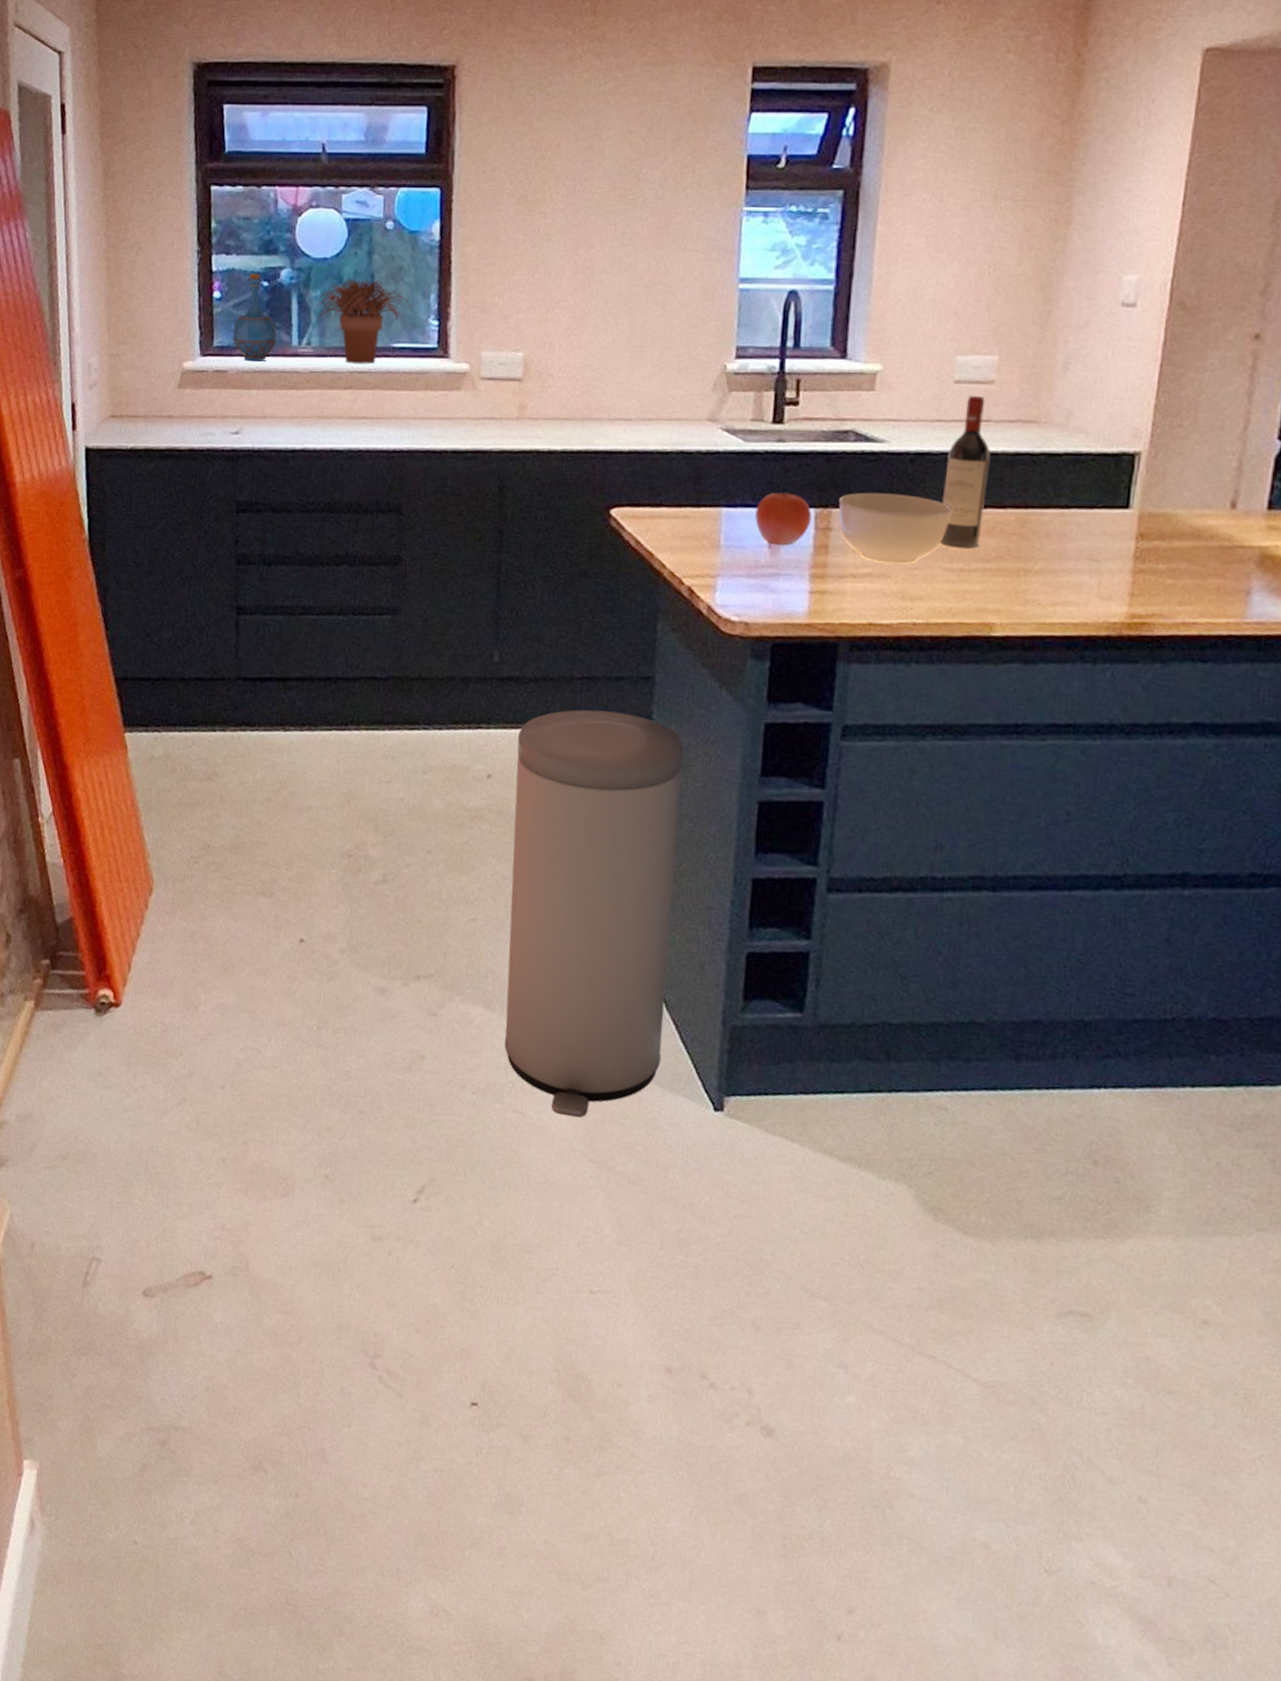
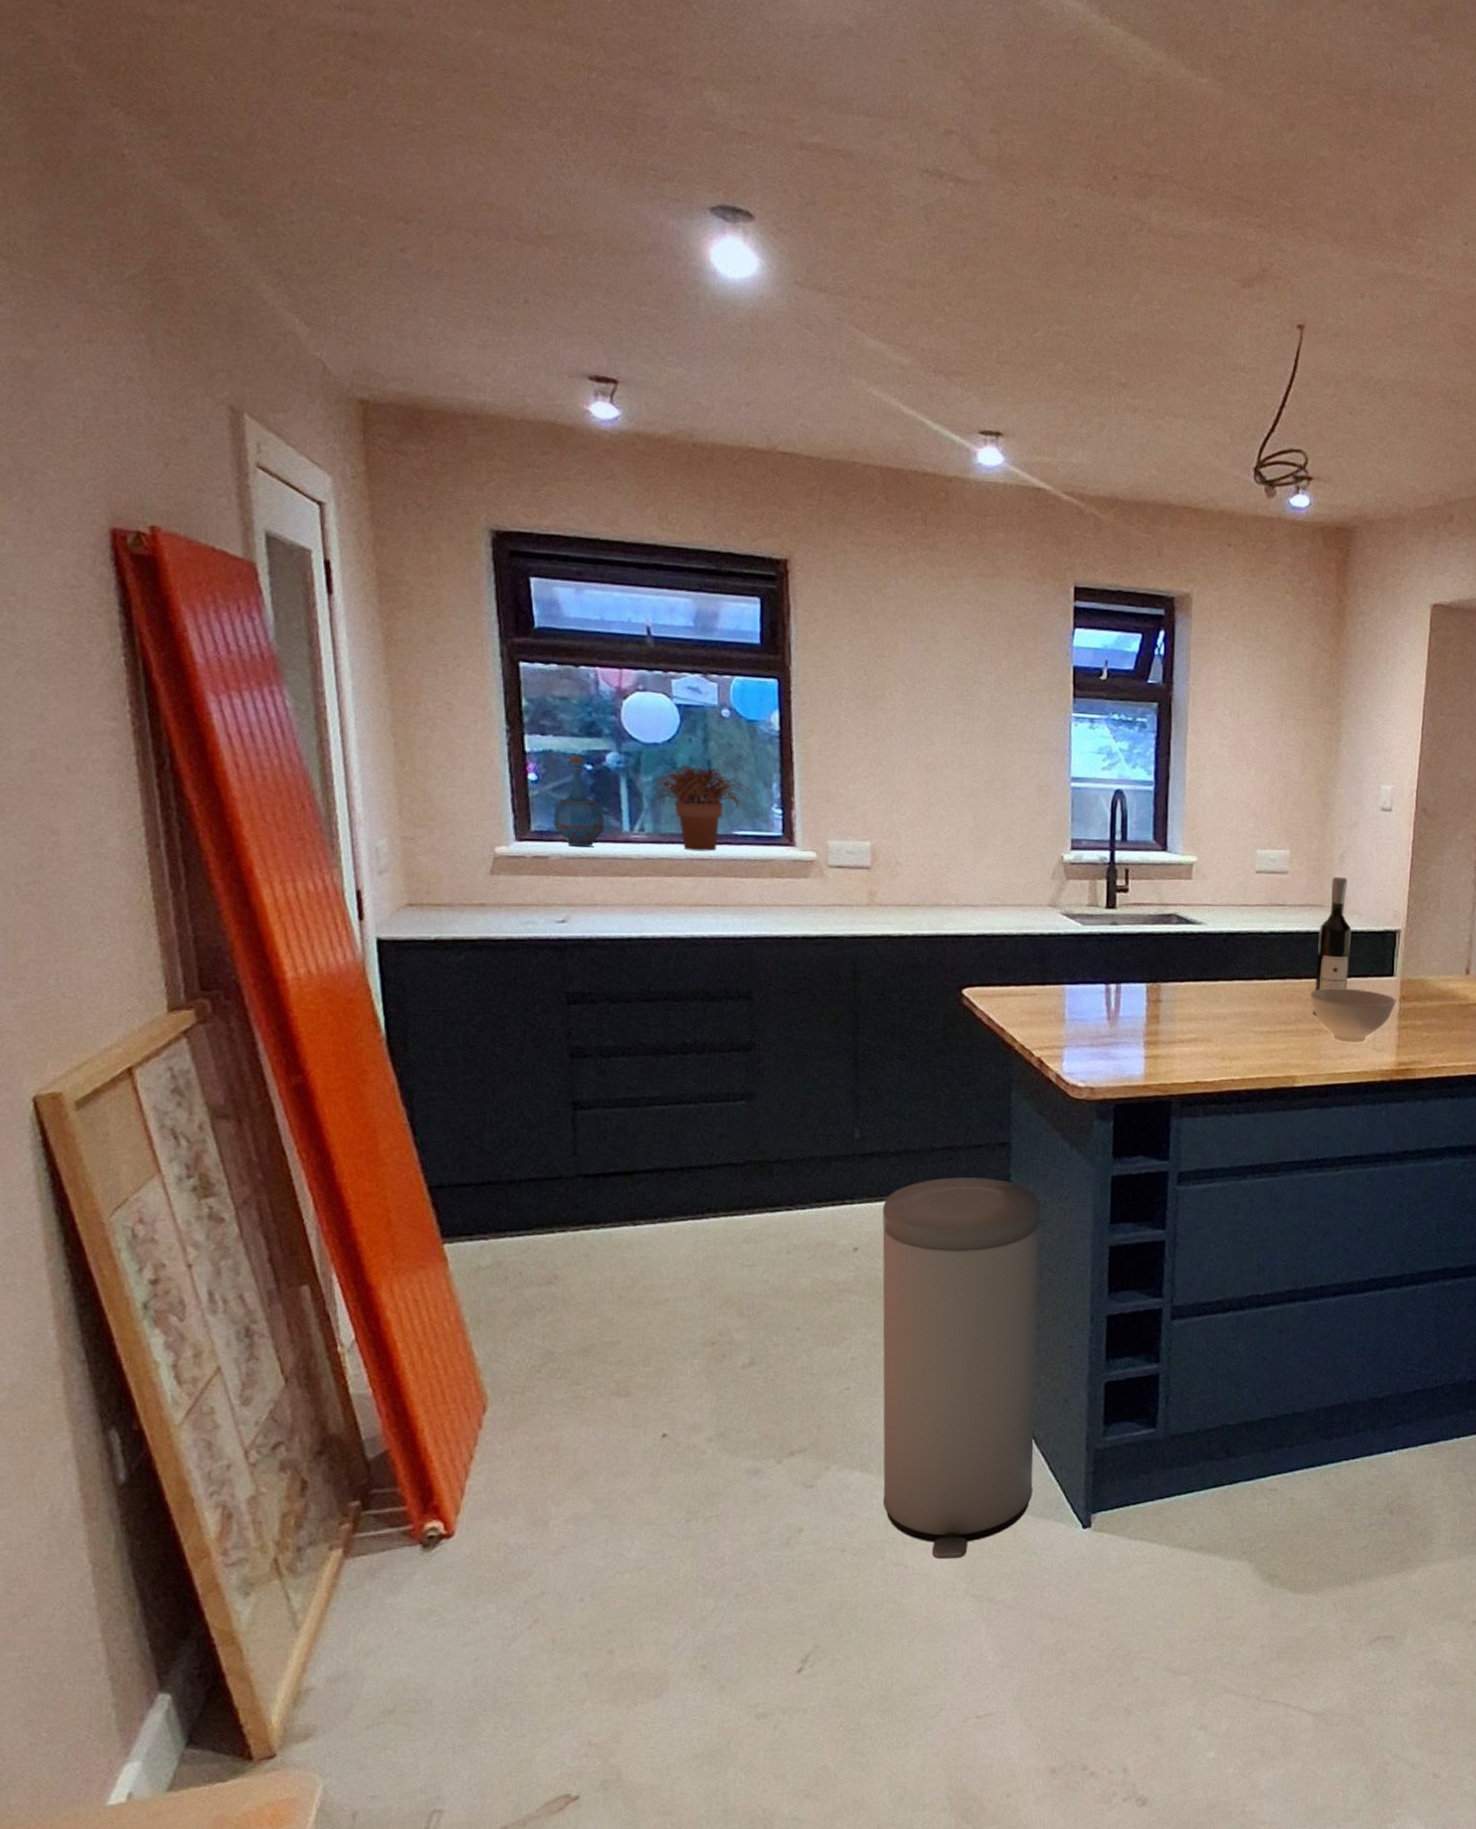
fruit: present [755,491,812,546] -> none [1095,969,1144,1017]
bowl: present [838,492,952,564] -> none [1165,968,1258,1029]
wine bottle: present [940,396,991,550] -> none [1250,884,1287,1015]
bowl: none [1016,520,1133,588] -> present [1310,988,1397,1043]
bottle: none [1019,387,1076,552] -> present [1313,876,1352,1015]

